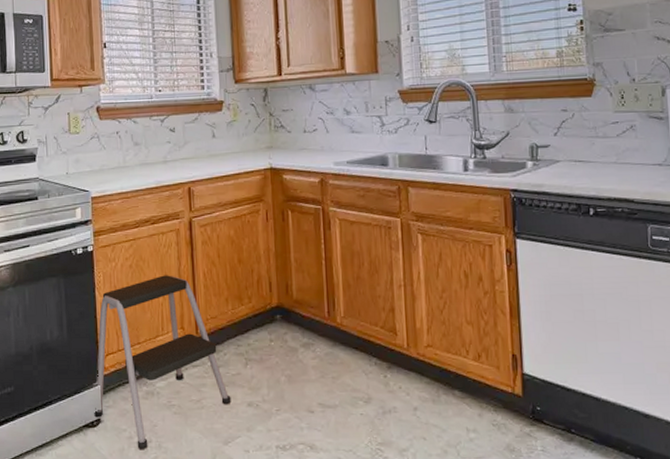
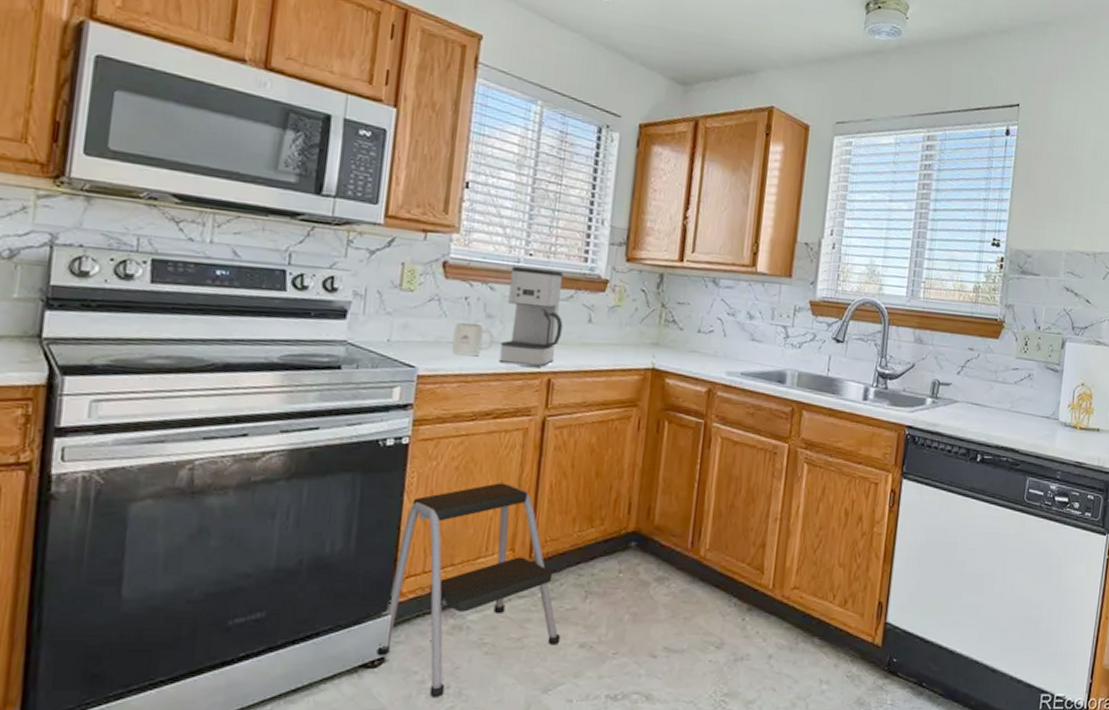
mug: none [112,151,143,178] -> present [451,322,495,357]
coffee maker: none [147,100,194,180] -> present [499,266,564,367]

